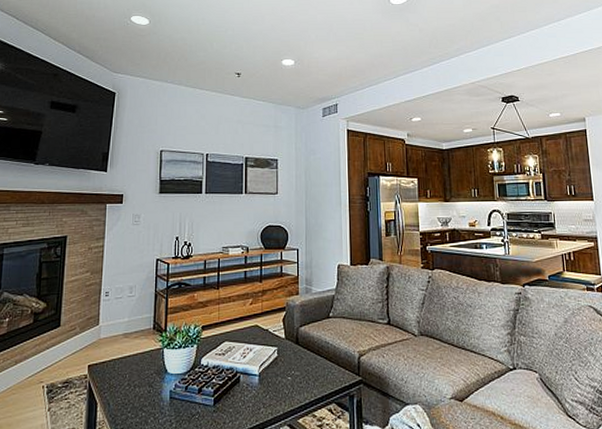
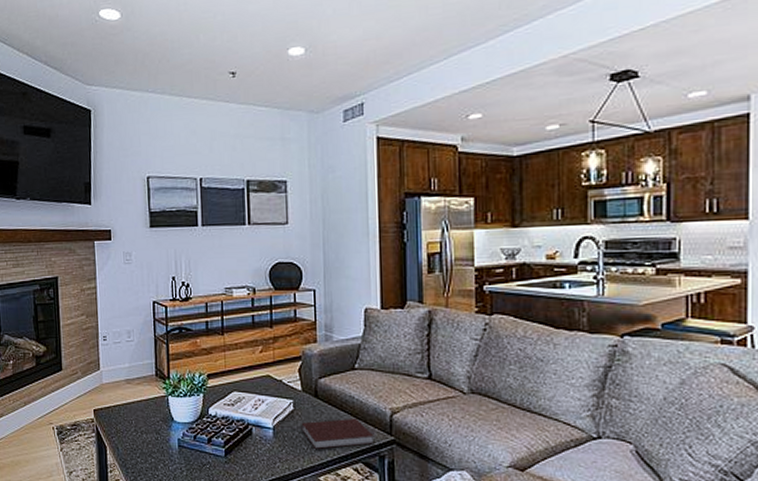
notebook: none [283,361,346,392] -> present [301,418,375,449]

